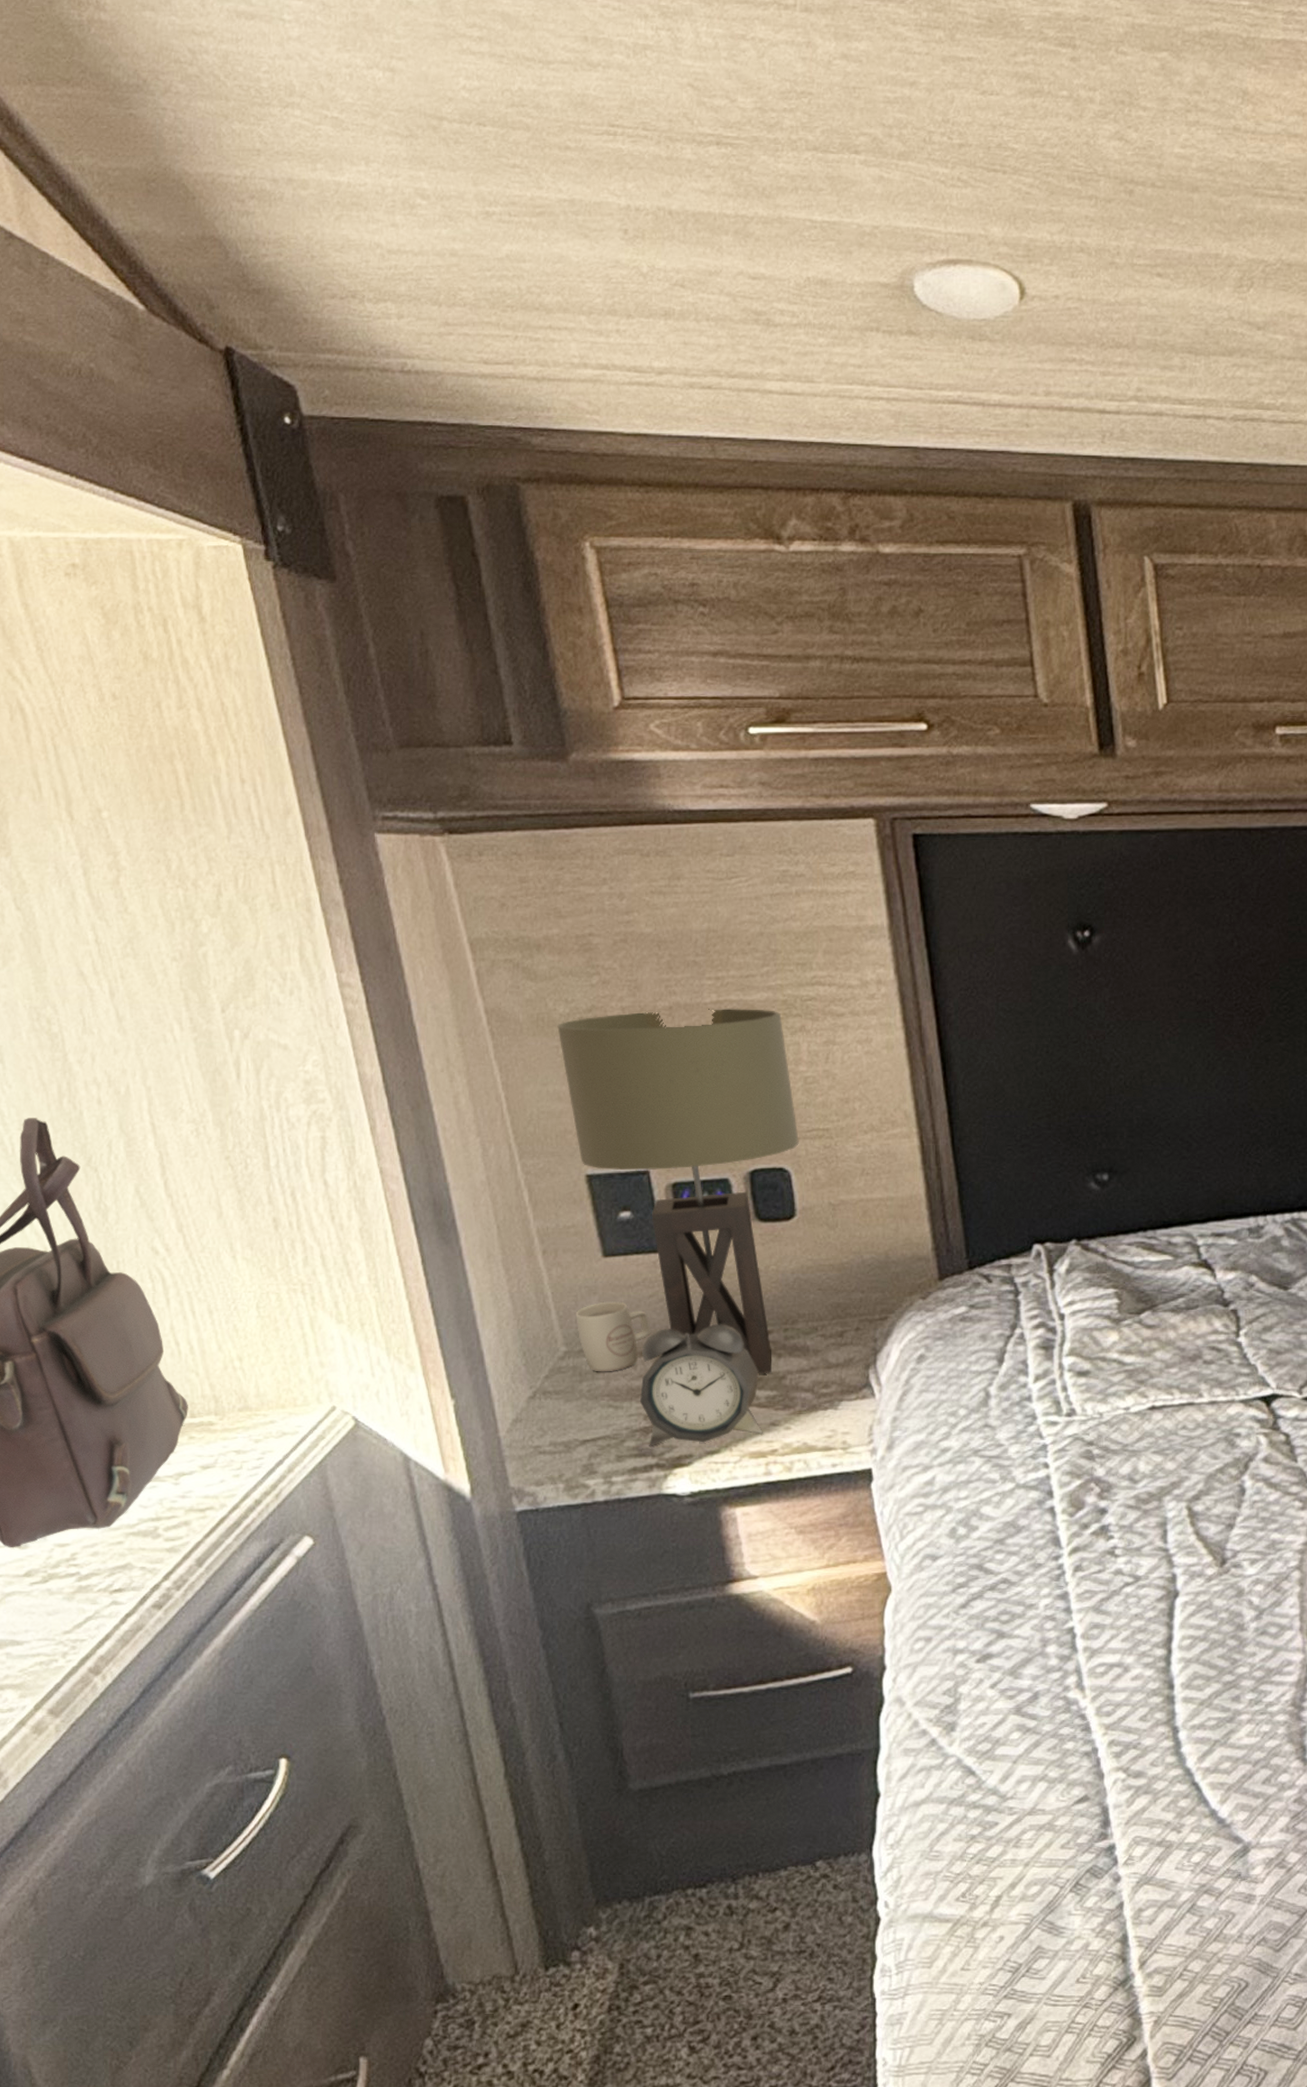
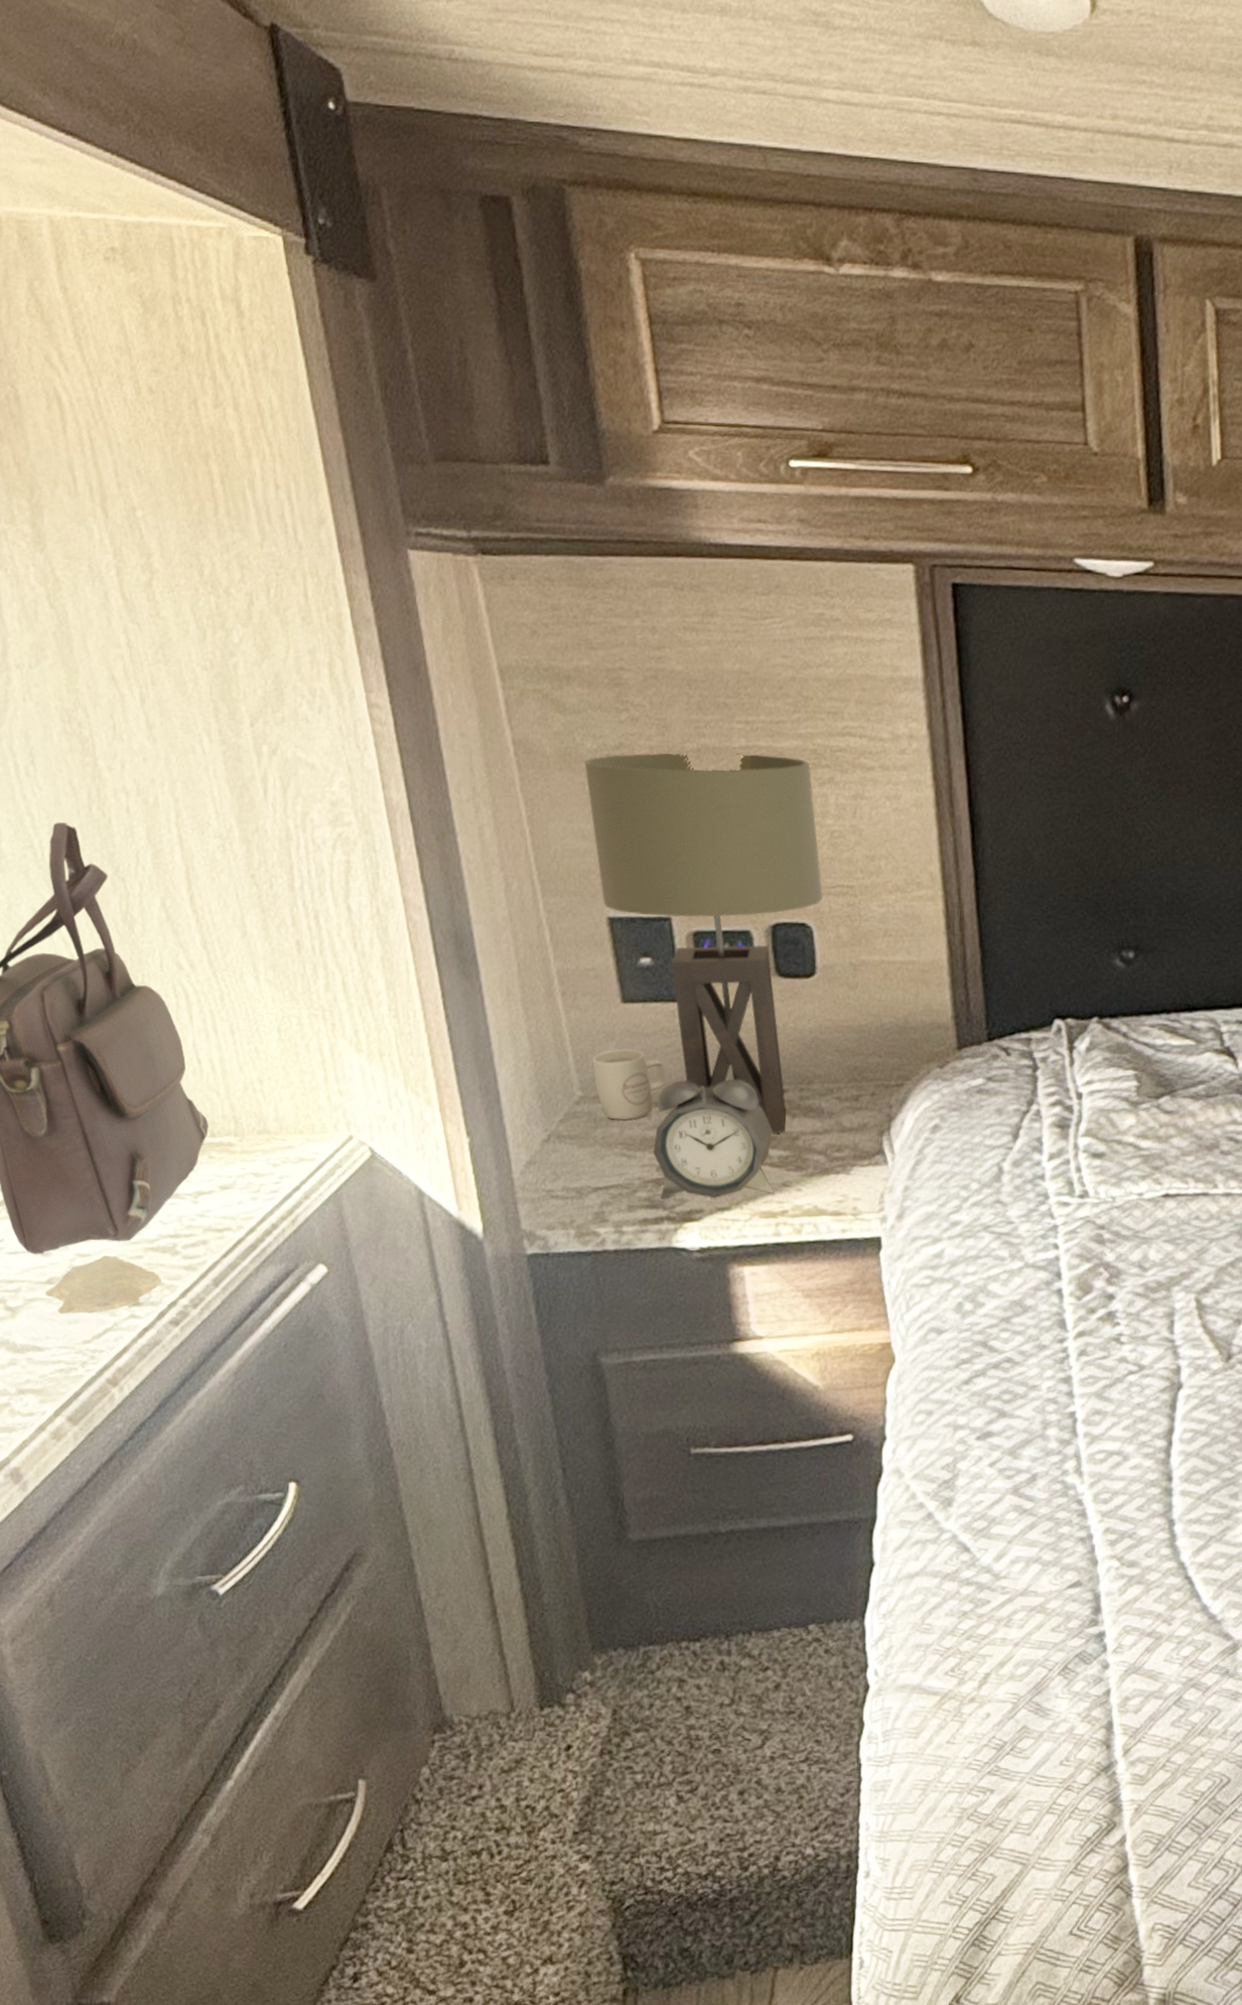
tissue: none [23,1543,144,1607] -> present [45,1254,162,1315]

